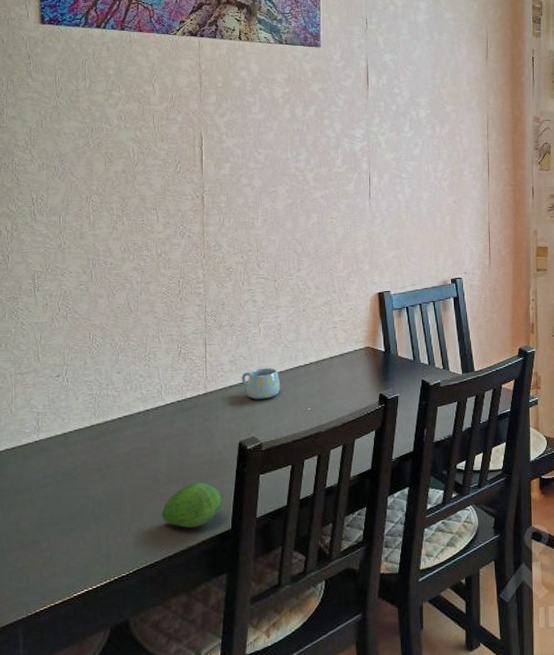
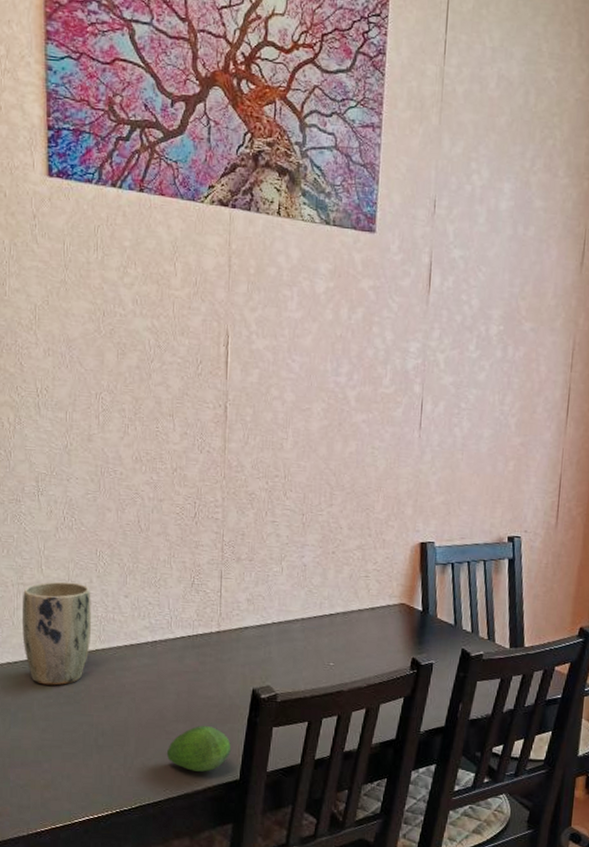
plant pot: none [20,366,87,466] -> present [22,581,92,686]
mug: present [241,367,281,399] -> none [258,611,302,646]

